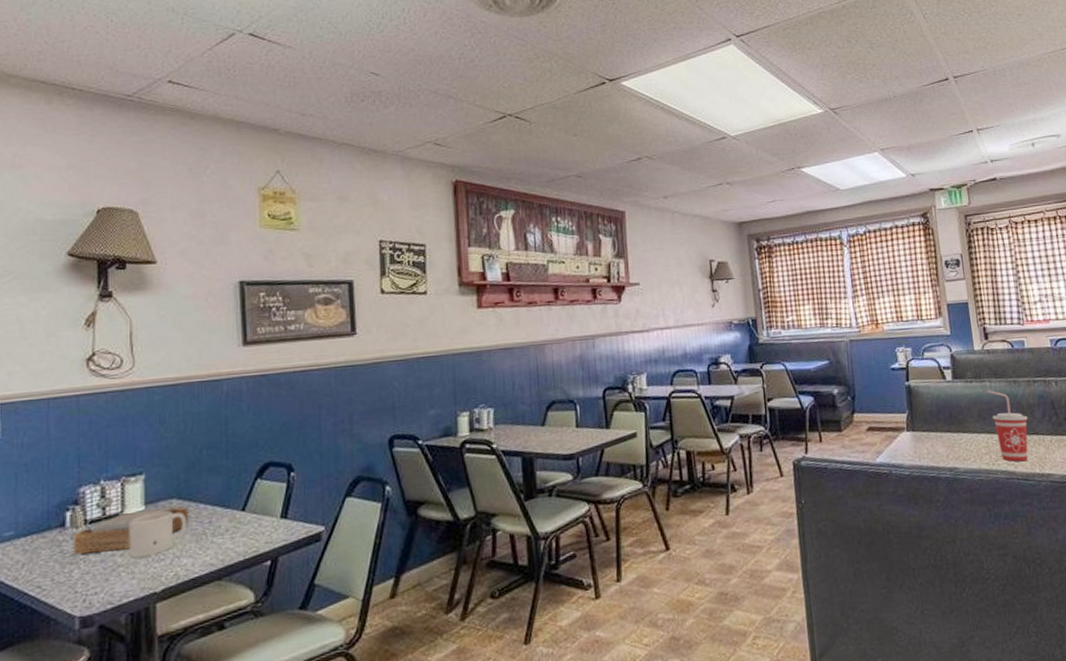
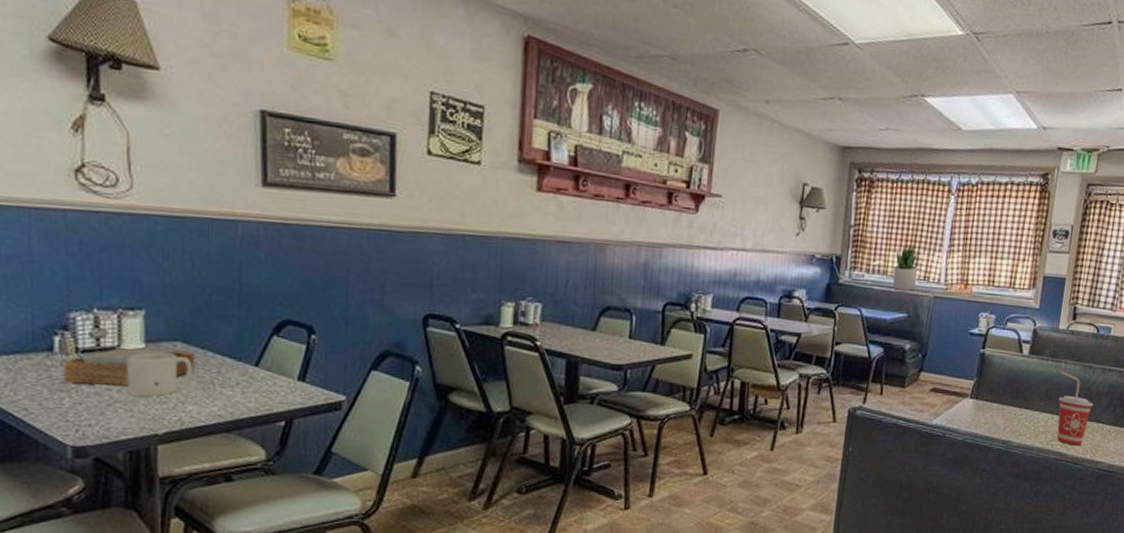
planter: none [805,295,831,341] -> present [892,243,918,292]

